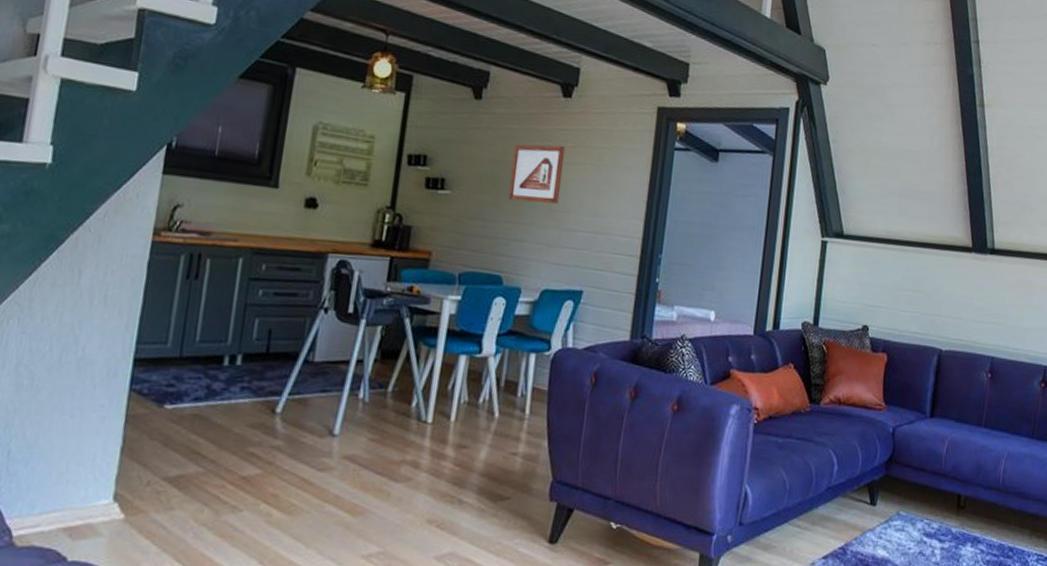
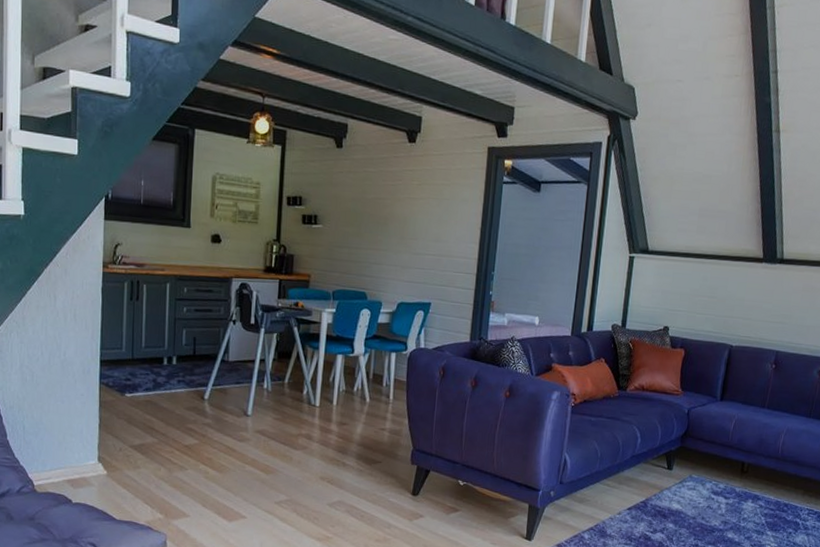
picture frame: present [508,144,566,204] -> none [368,184,413,233]

